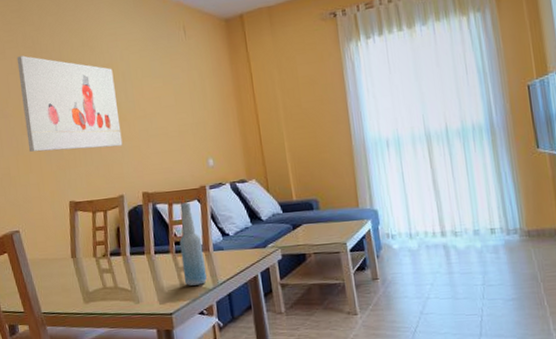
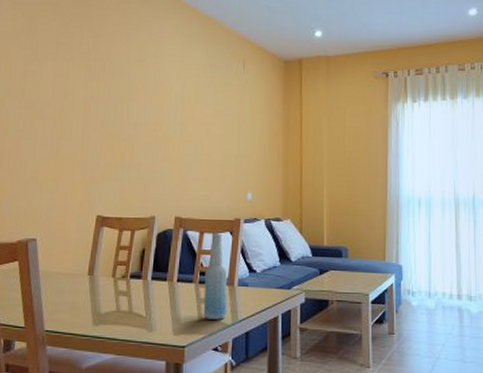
wall art: present [16,55,123,152] -> none [63,60,166,167]

